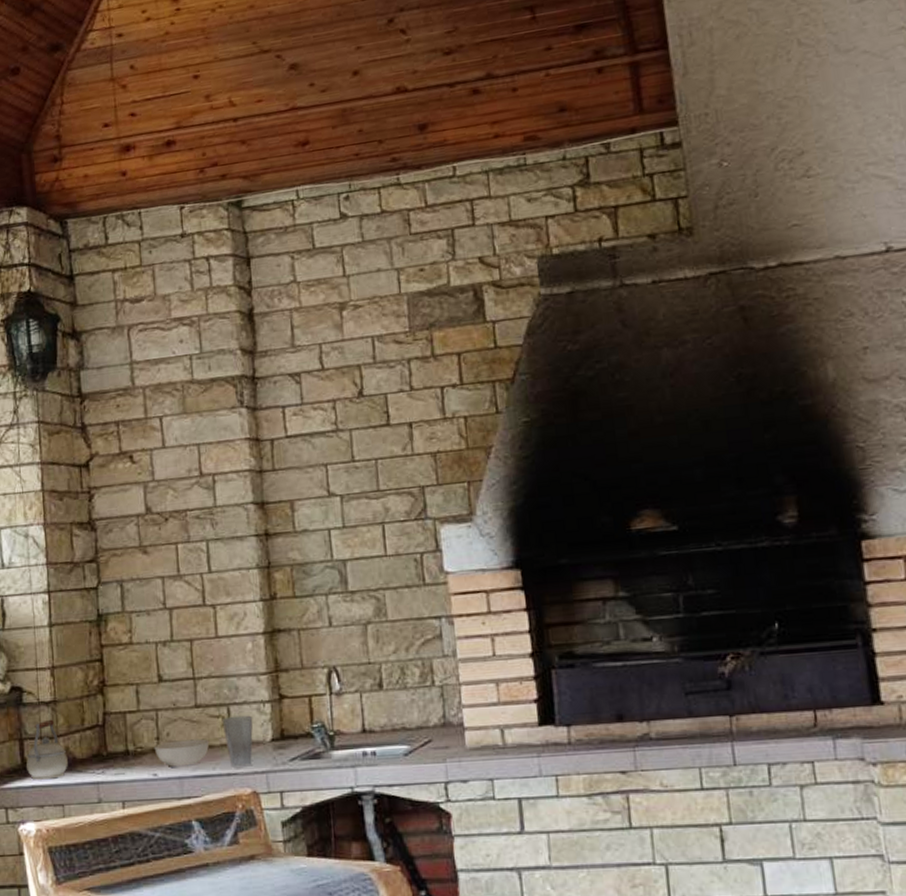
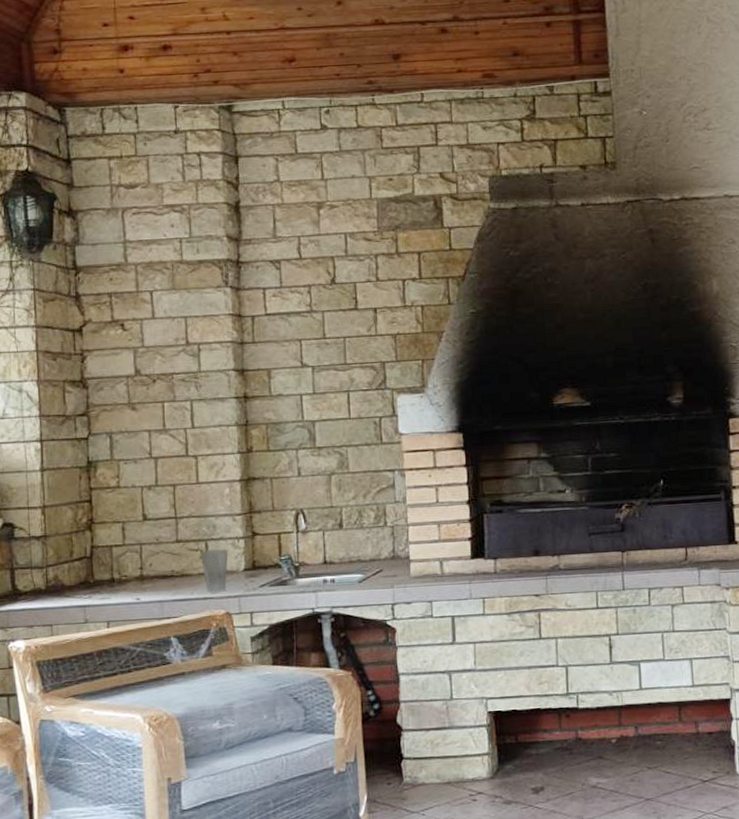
kettle: present [25,719,69,781] -> none [16,551,58,605]
bowl: present [154,738,210,768] -> none [137,568,189,594]

